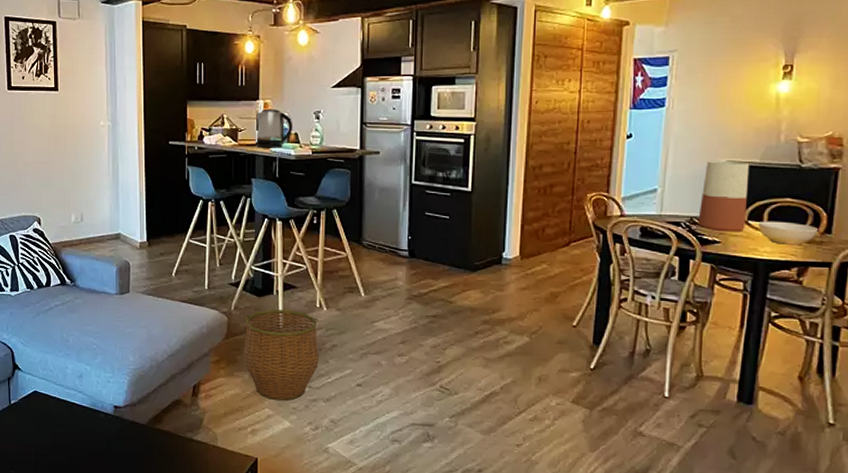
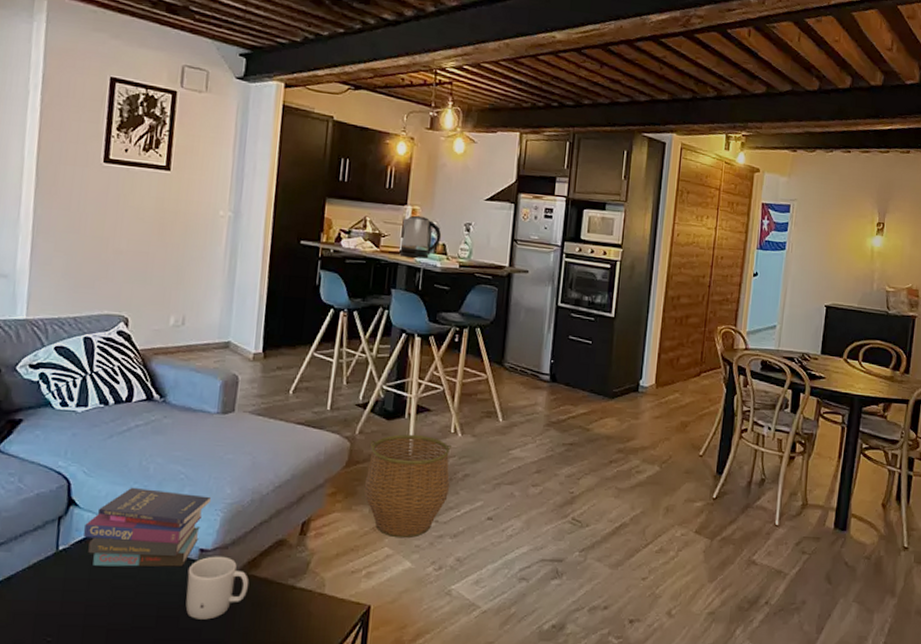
books: none [27,355,118,420] -> present [84,487,211,567]
mug: none [107,412,155,463] -> present [185,556,249,620]
vase: present [698,160,750,232] -> none [808,302,850,369]
bowl: present [757,221,819,245] -> none [854,360,900,383]

